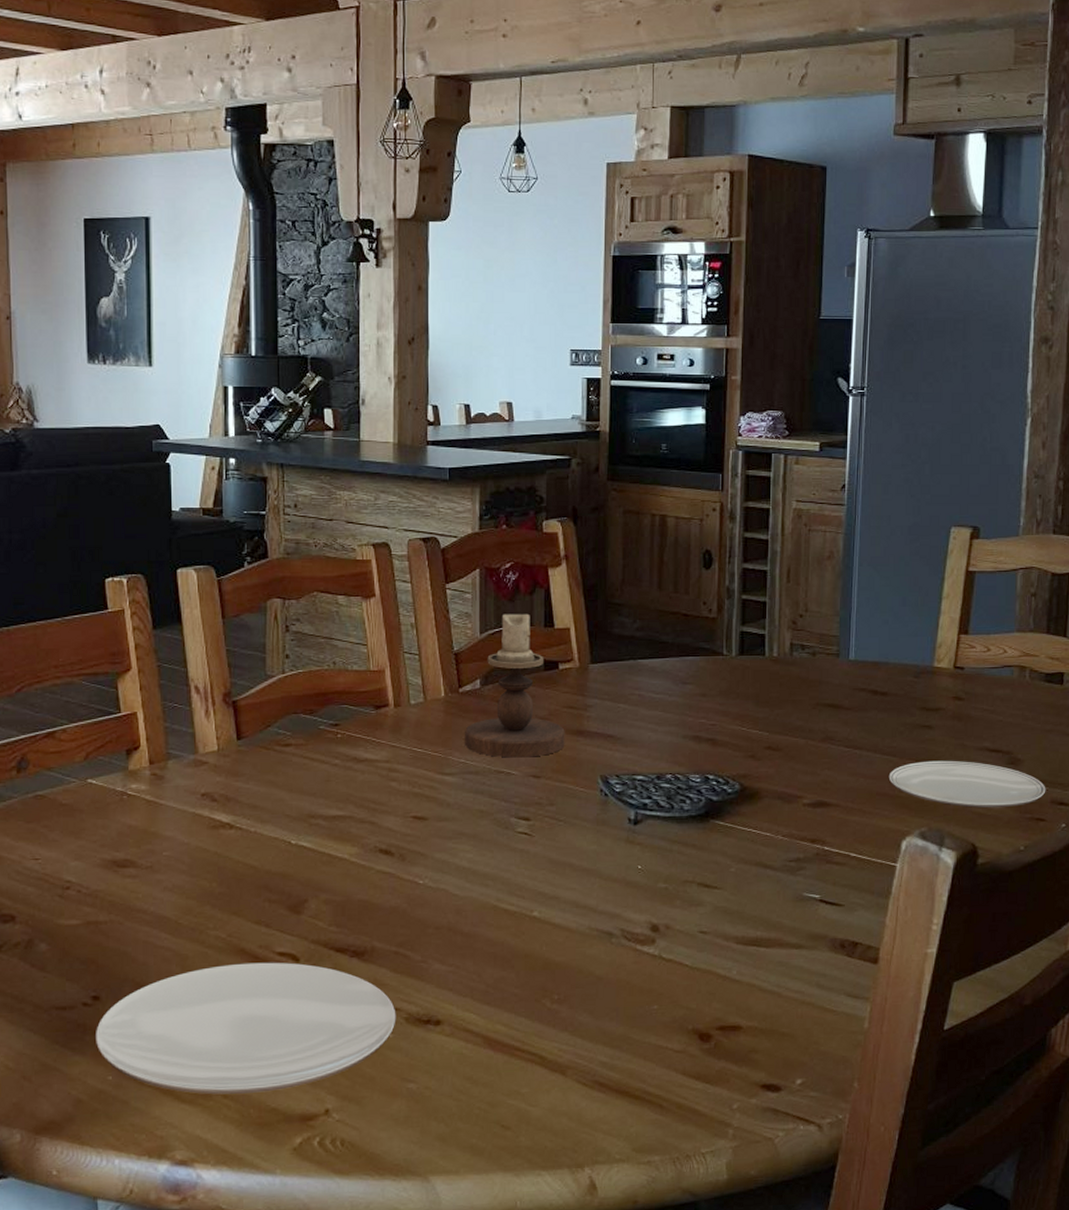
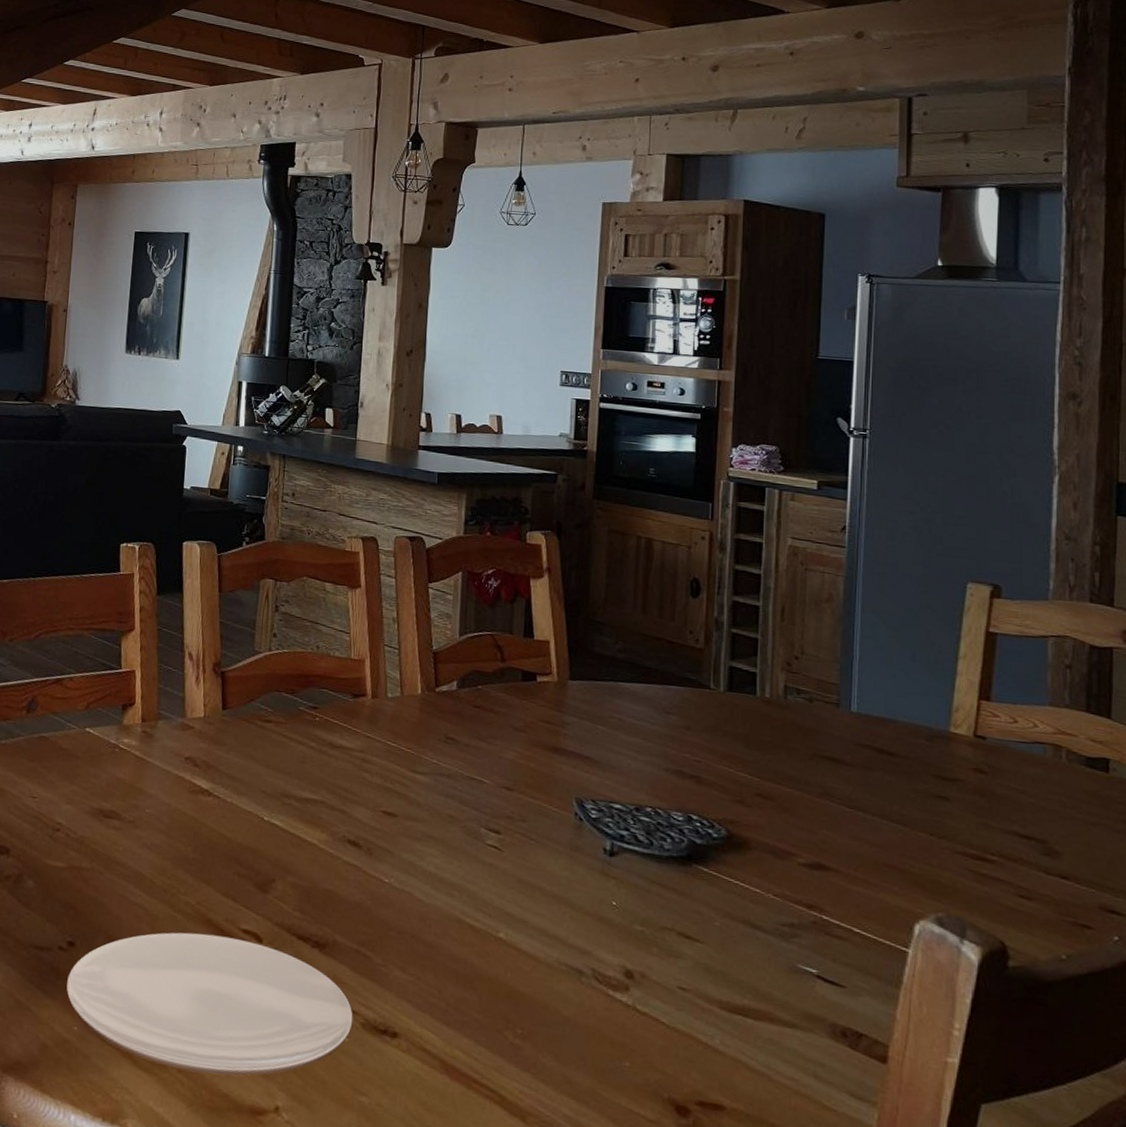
candlestick: present [465,613,565,758] -> none [438,619,540,769]
plate: present [888,760,1046,809] -> none [898,836,1092,906]

